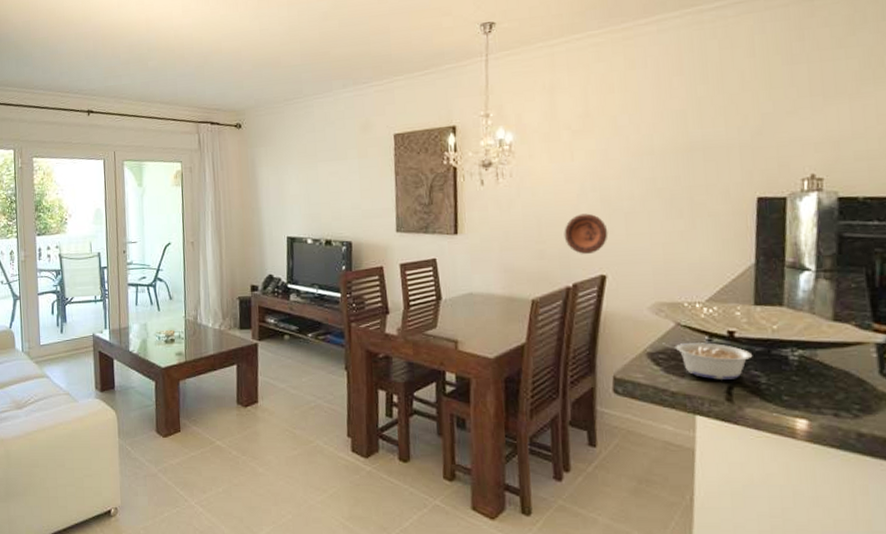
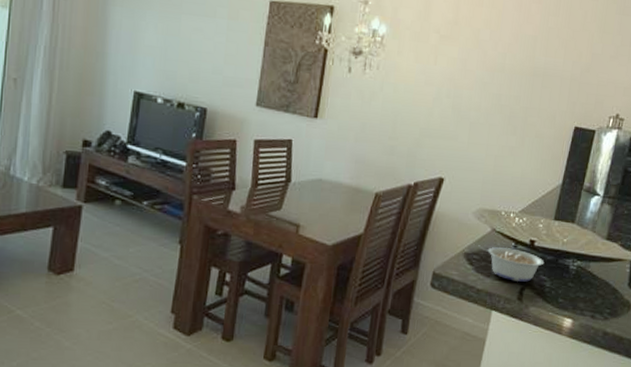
decorative plate: present [564,213,608,254] -> none [415,117,453,156]

